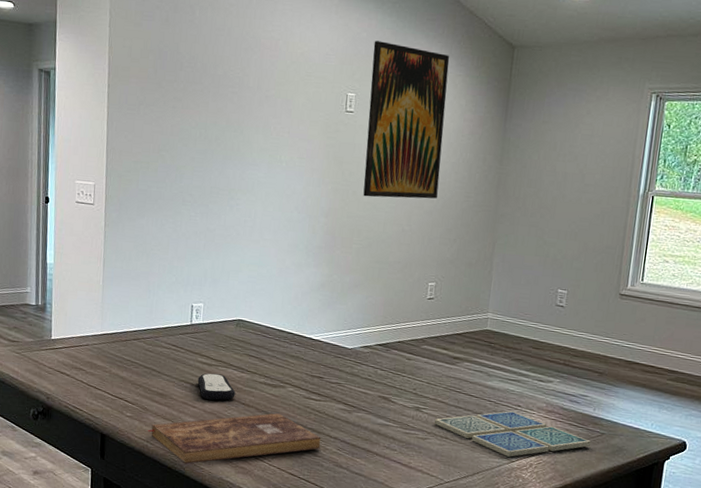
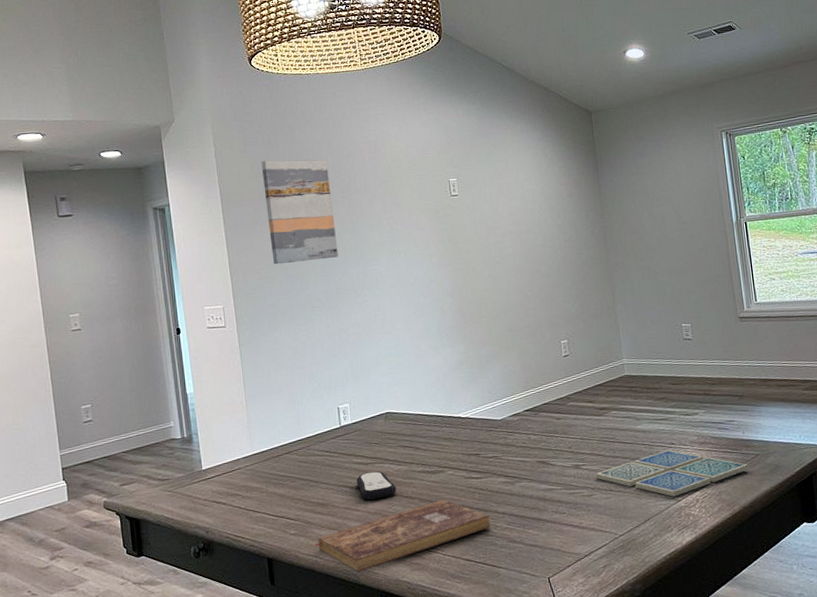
wall art: none [151,38,224,155] -> present [261,159,338,265]
wall art: present [363,41,450,199] -> none [464,127,551,271]

